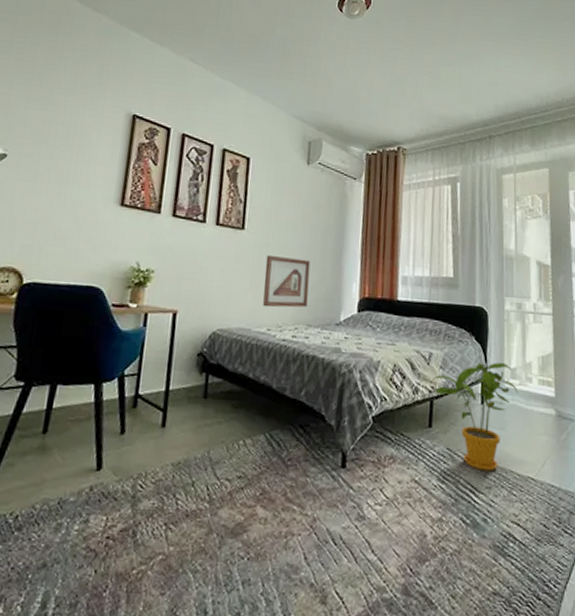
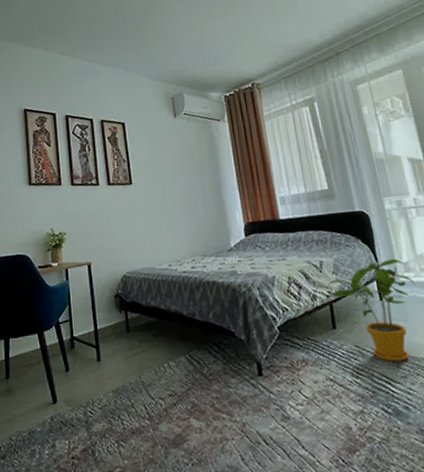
picture frame: present [263,254,311,308] -> none [155,199,199,247]

